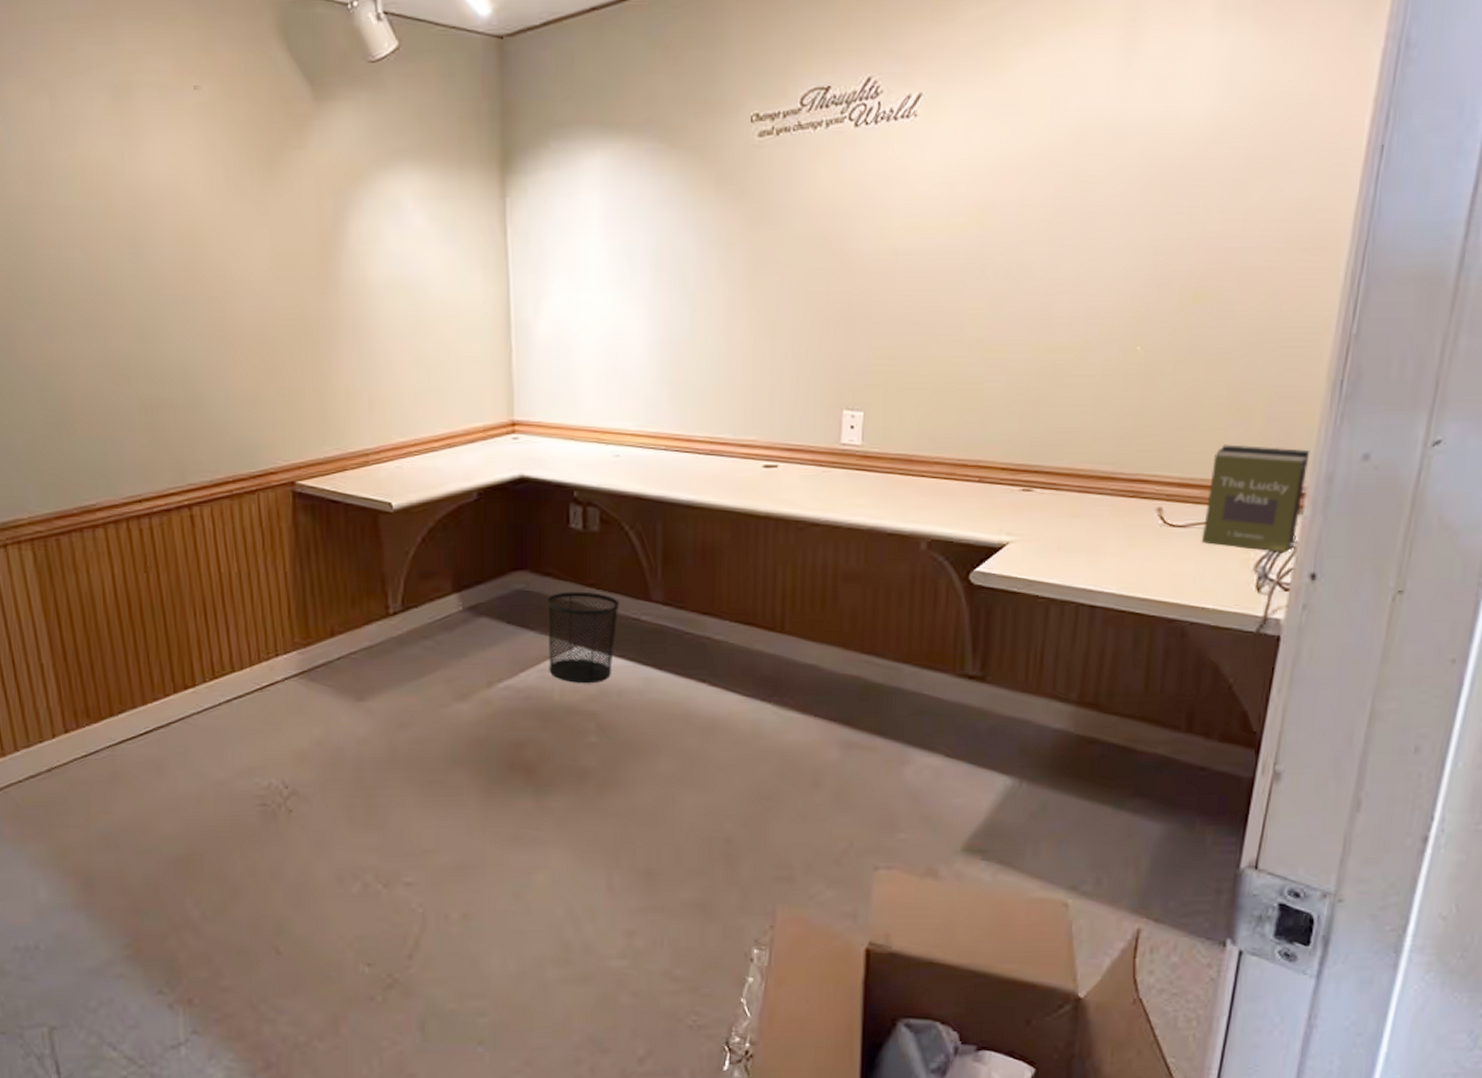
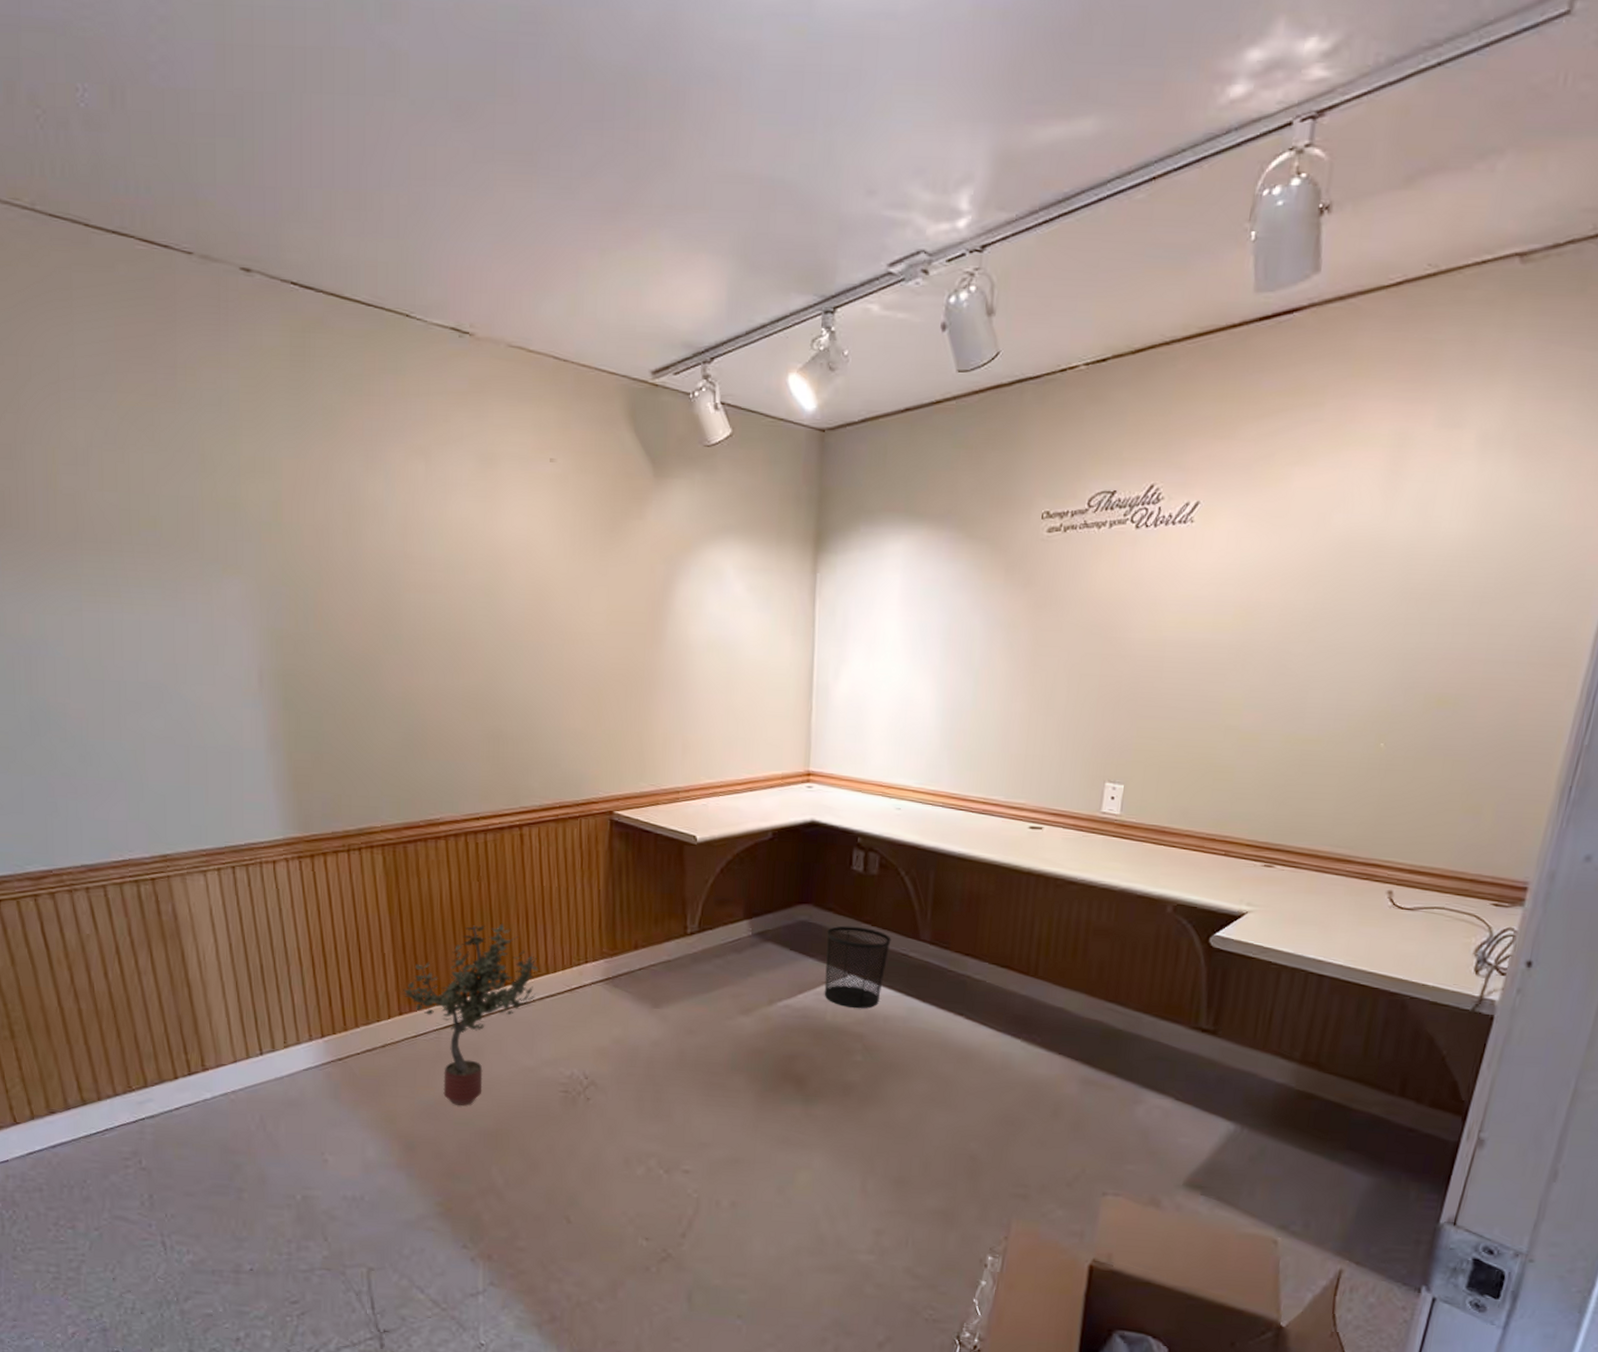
potted tree: none [67,619,223,831] -> present [403,923,539,1106]
books: present [1201,444,1310,554] -> none [1426,838,1536,941]

